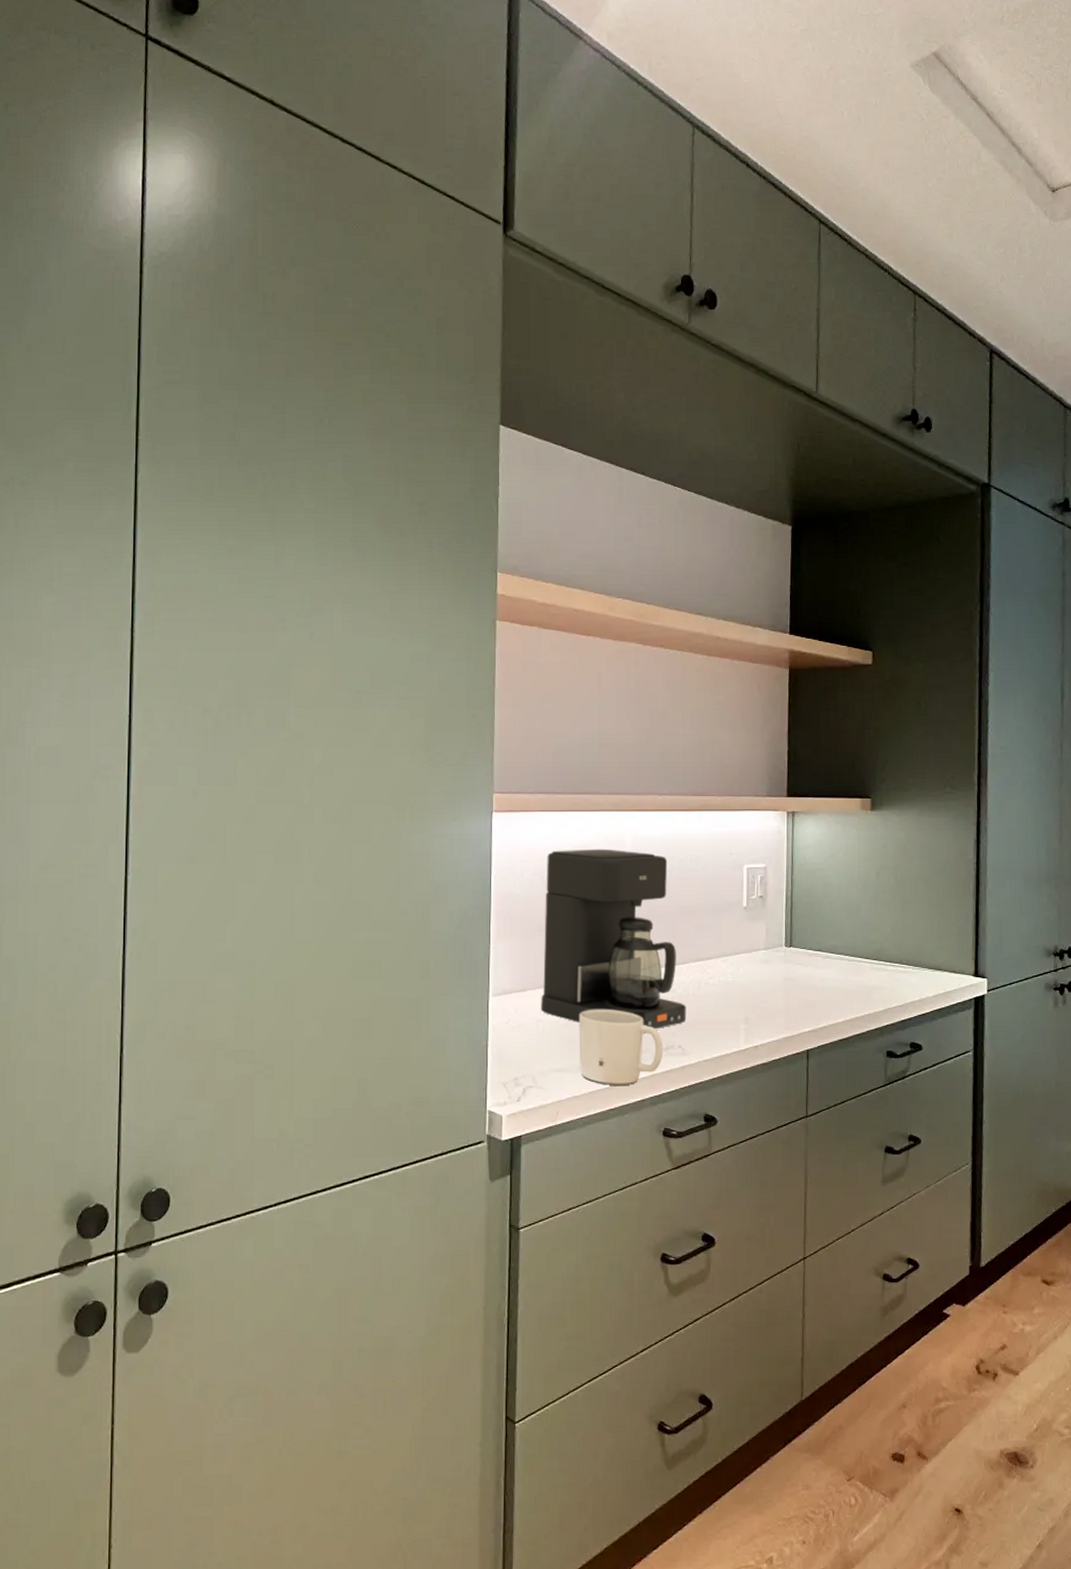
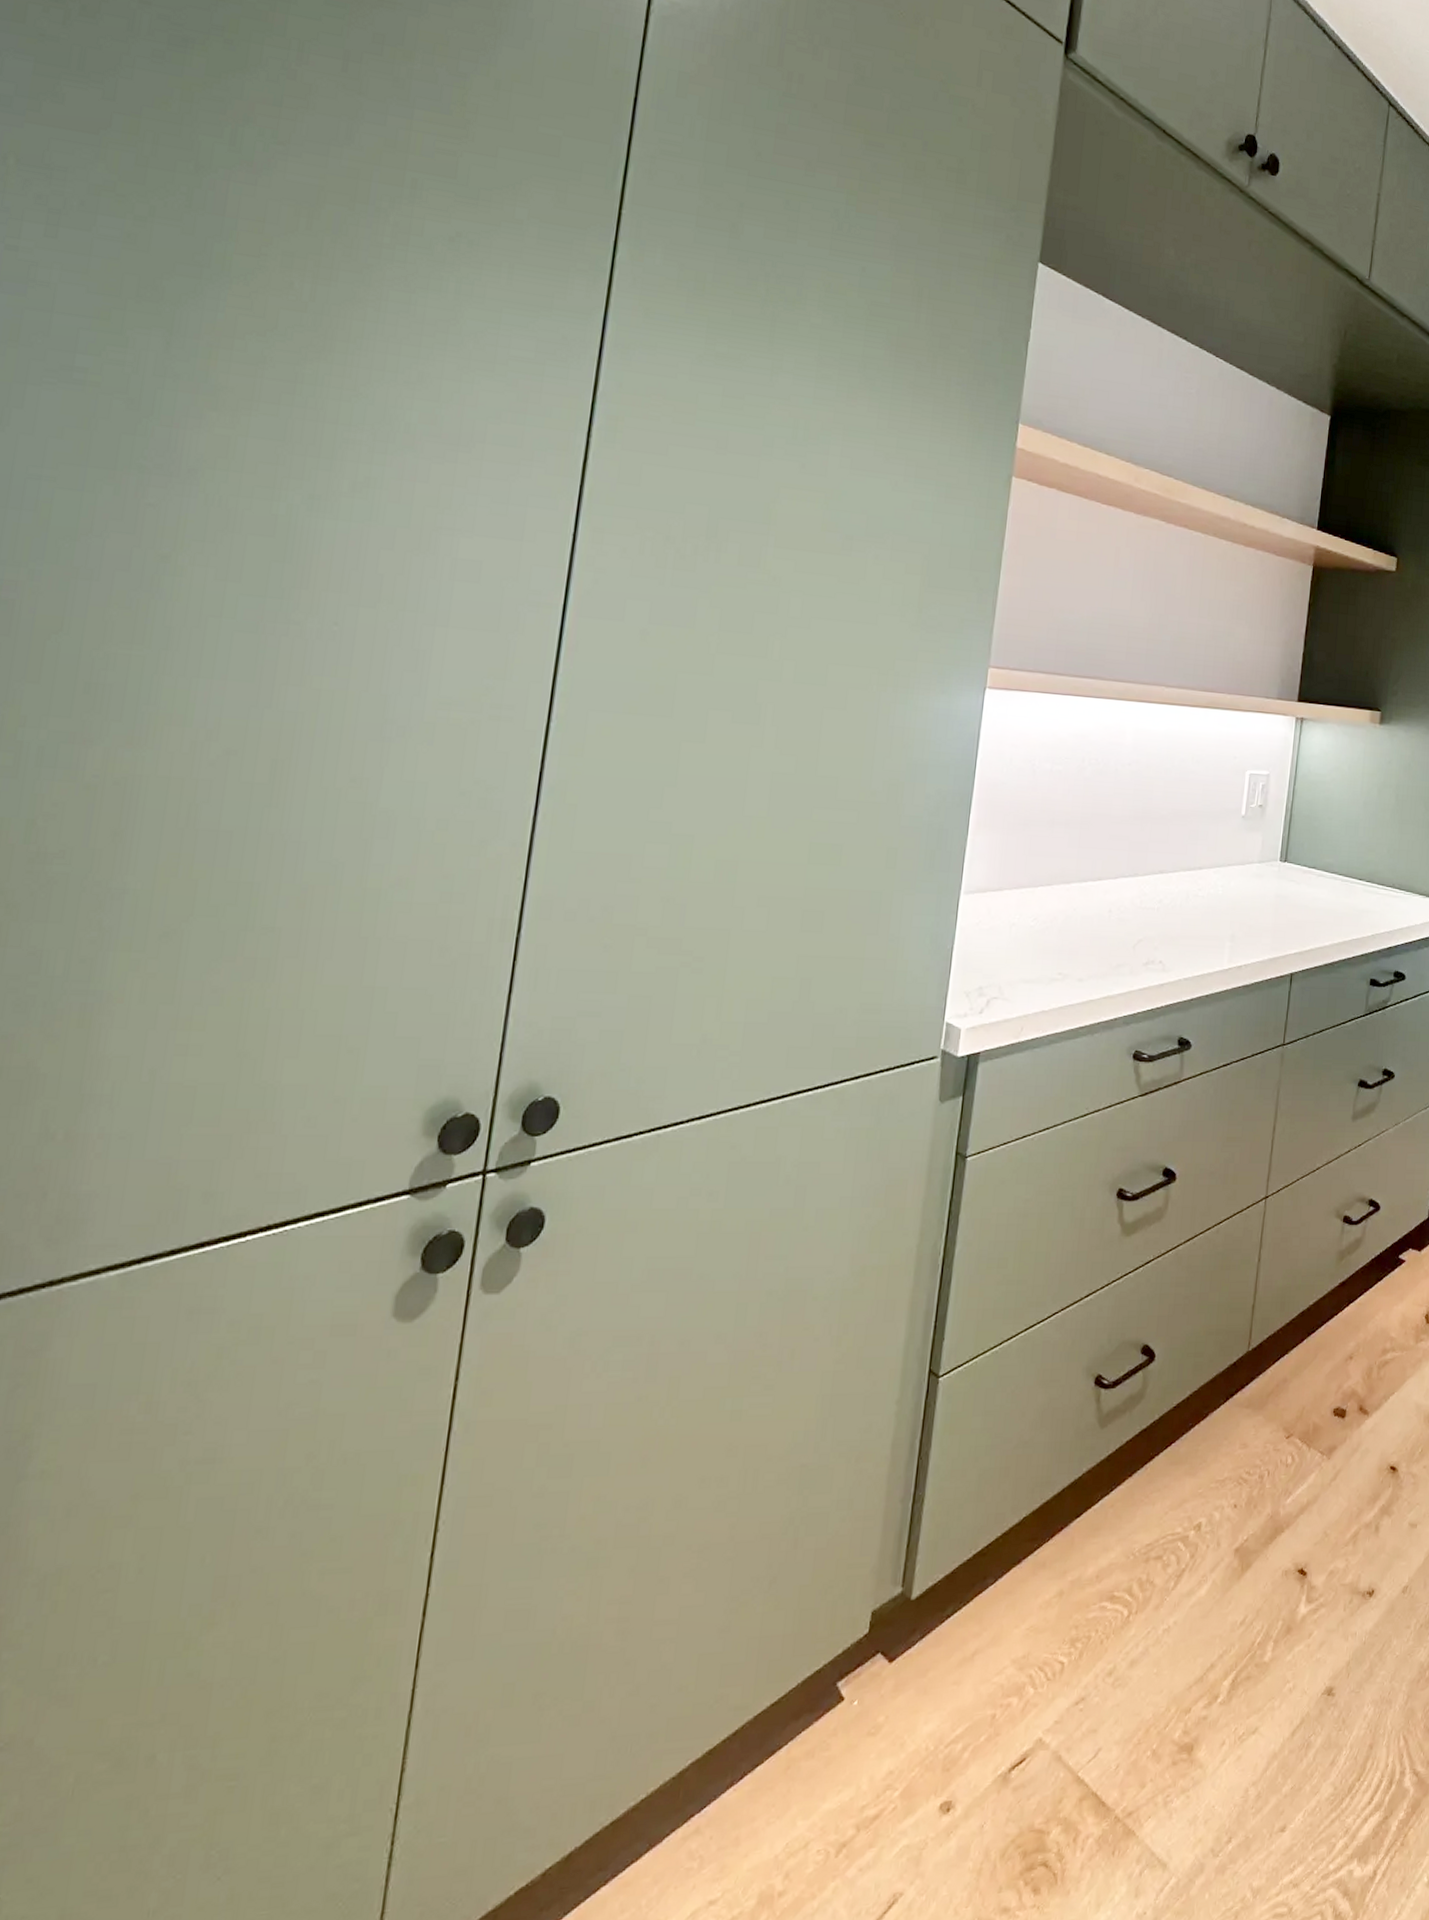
coffee maker: present [541,849,686,1029] -> none [1016,737,1172,941]
mug: present [579,1009,663,1086] -> none [1051,915,1143,1002]

